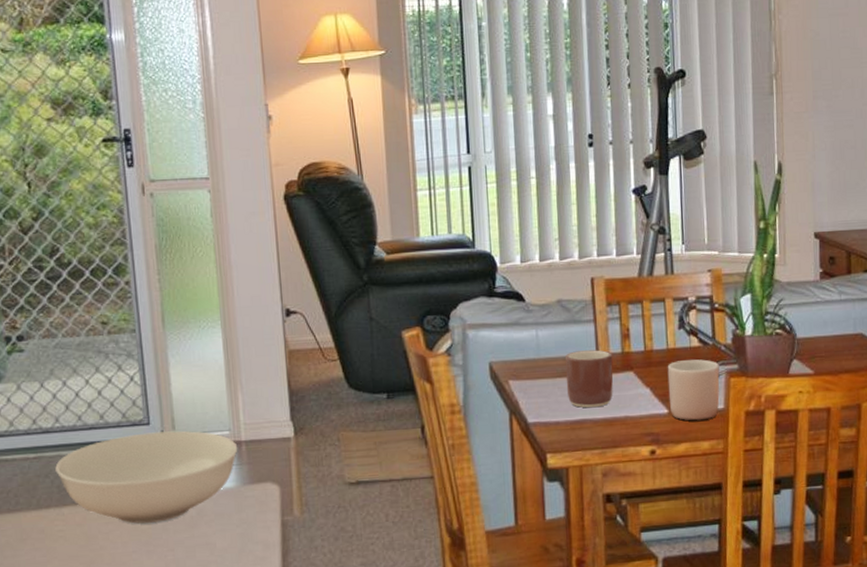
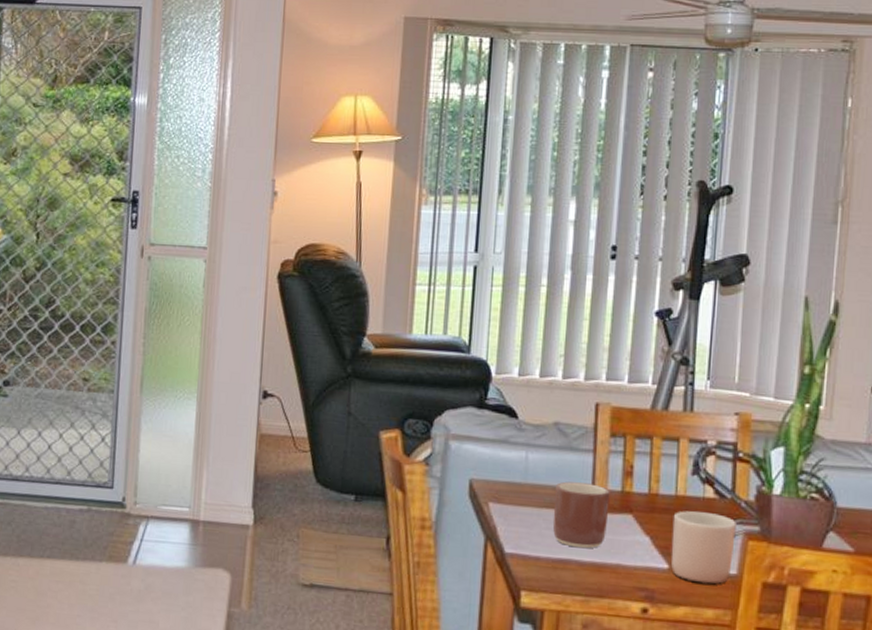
bowl: present [55,430,238,524] -> none [18,495,195,590]

